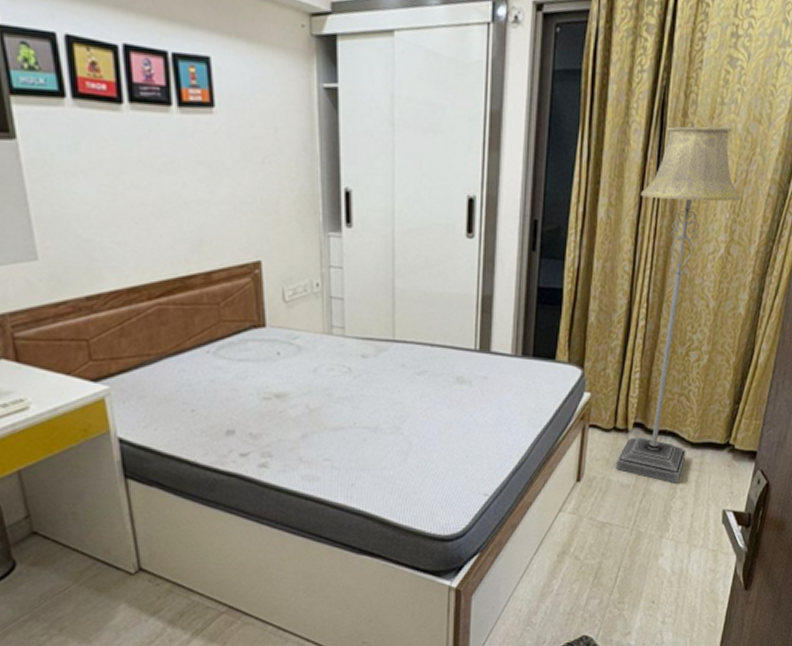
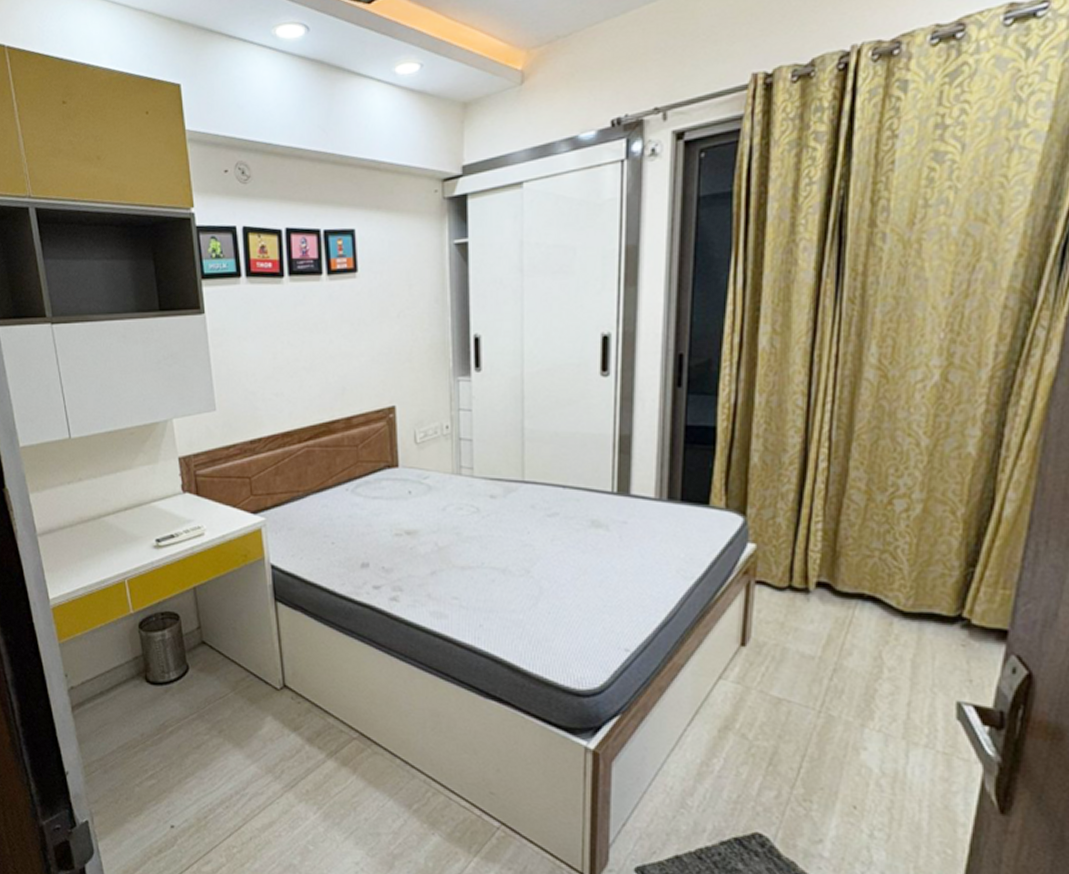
floor lamp: present [616,126,742,483] -> none [794,232,963,661]

